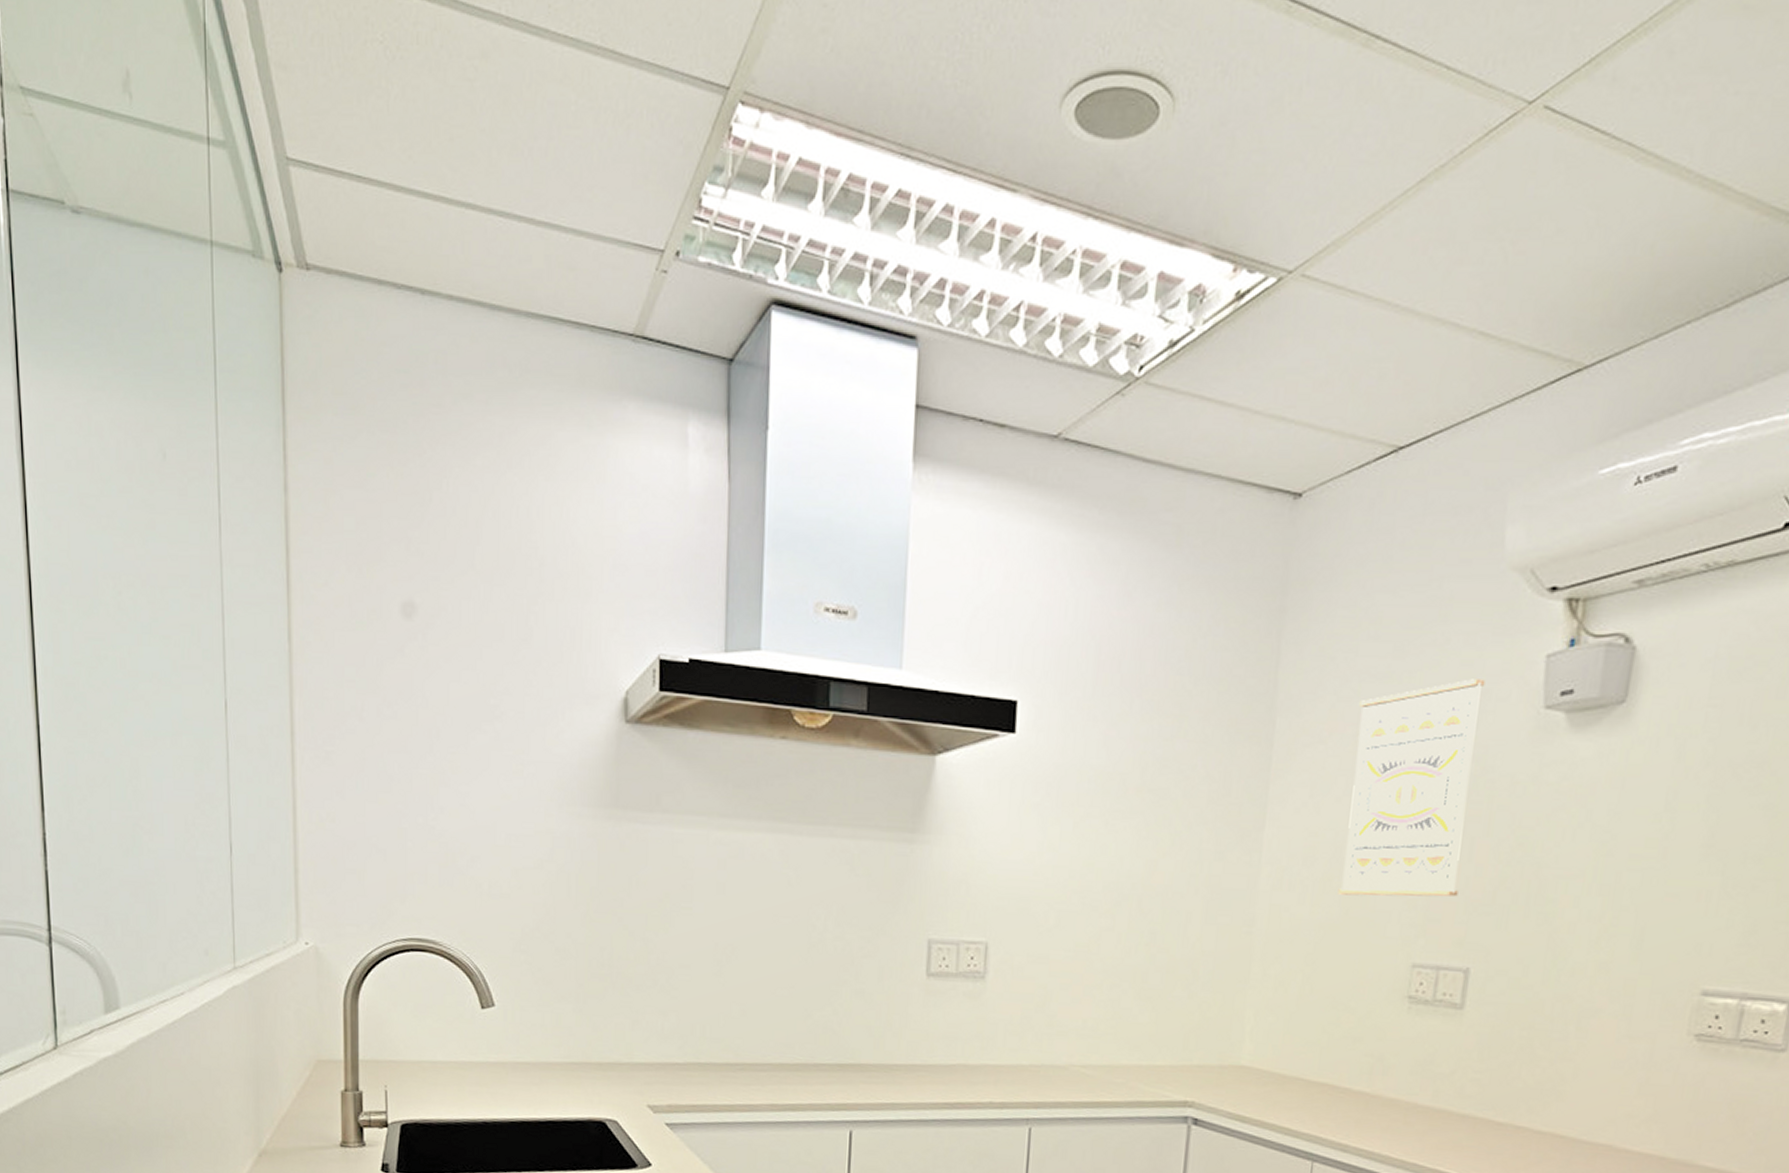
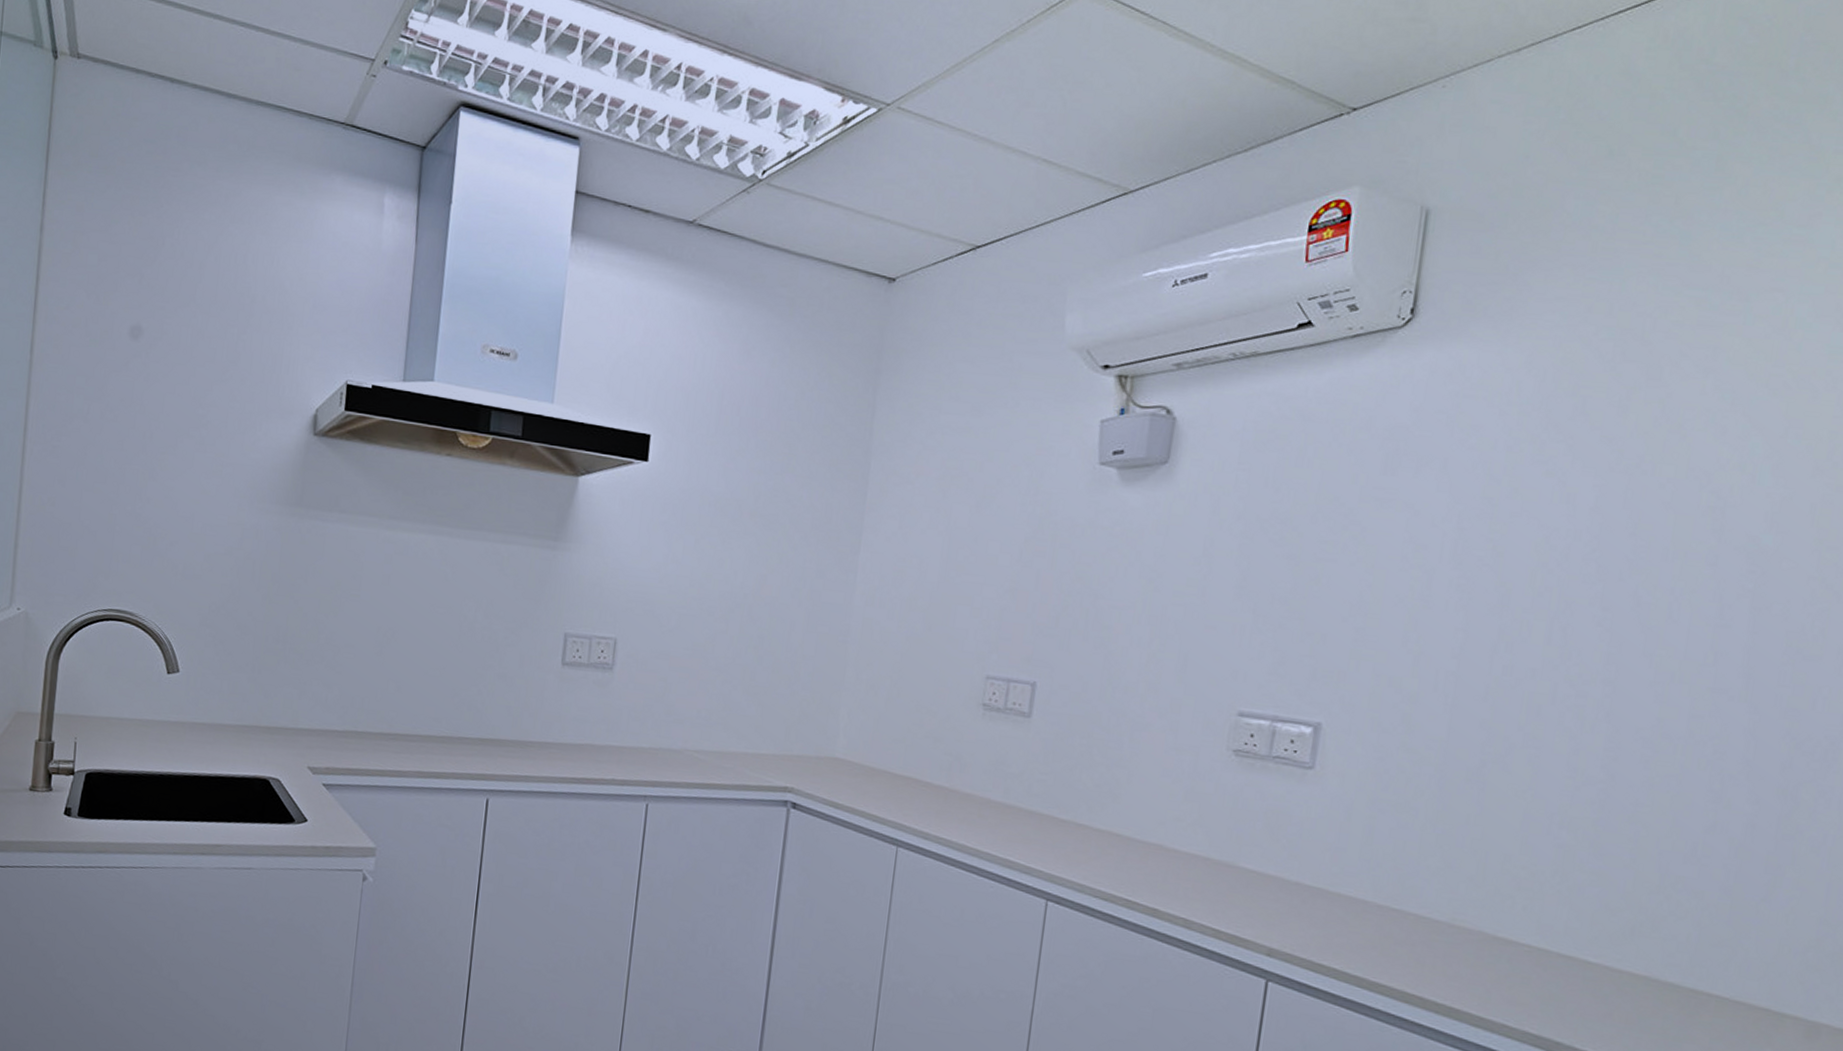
wall art: present [1338,679,1485,897] -> none [922,437,1049,620]

